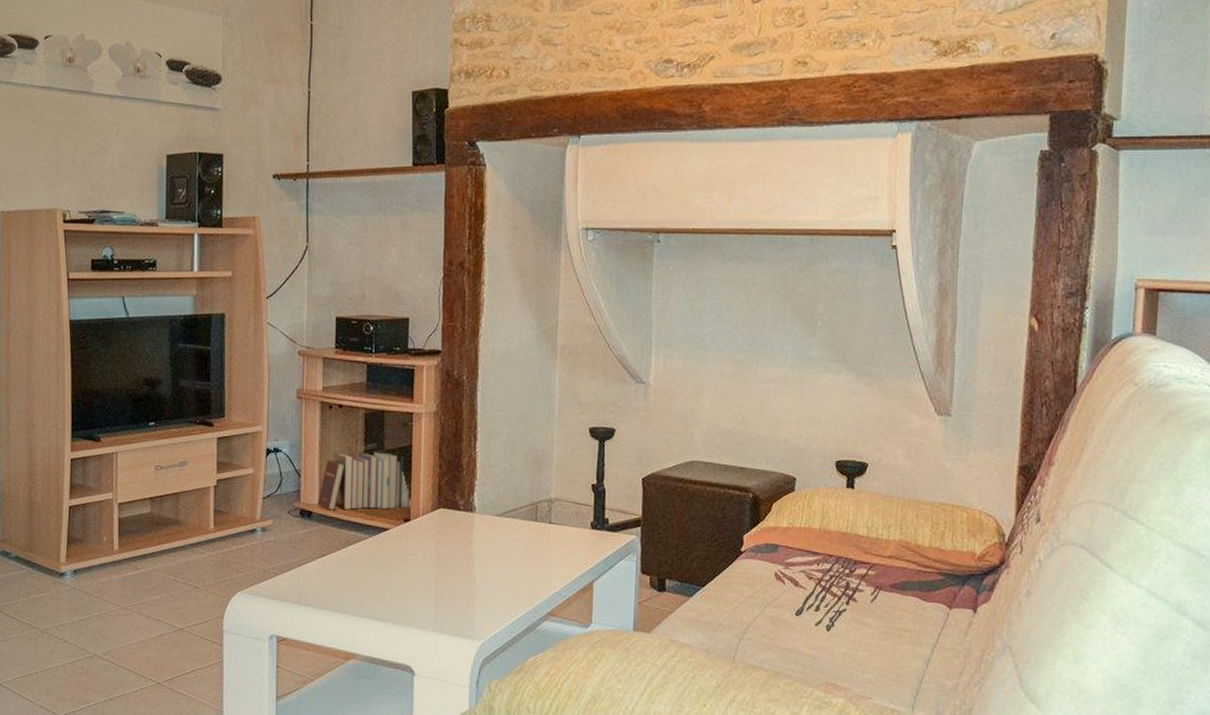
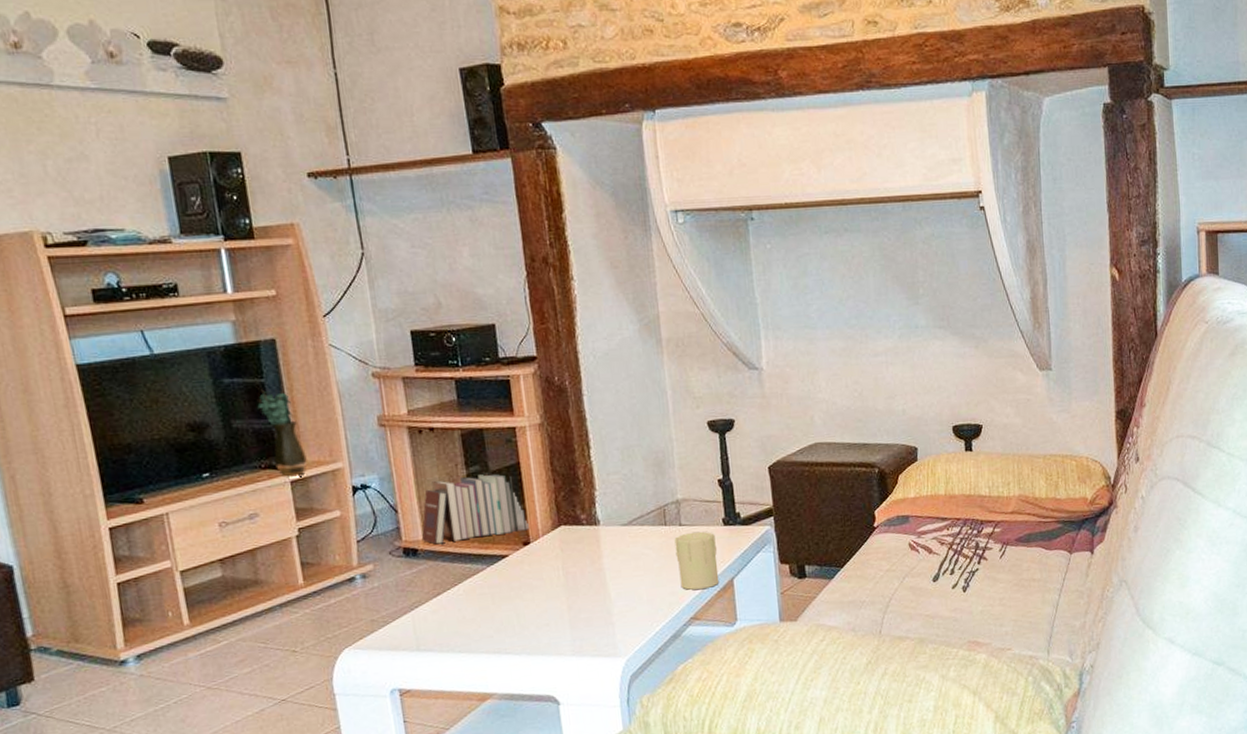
vase: none [201,355,234,434] -> present [257,389,307,478]
candle: none [542,531,582,588] -> present [674,531,720,590]

